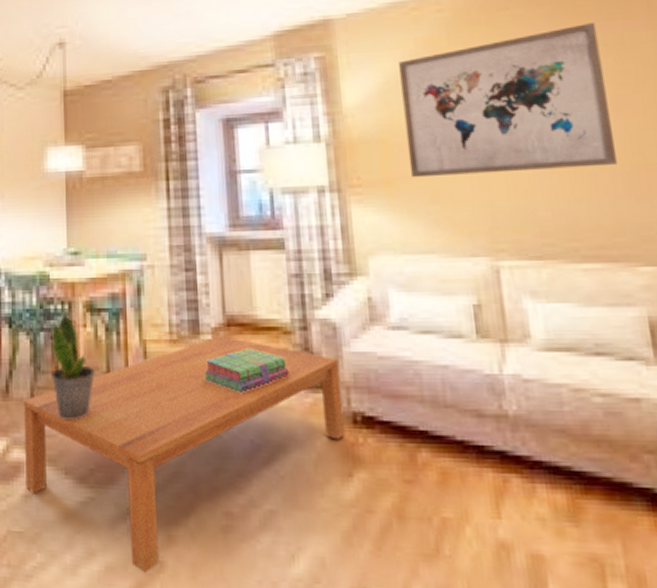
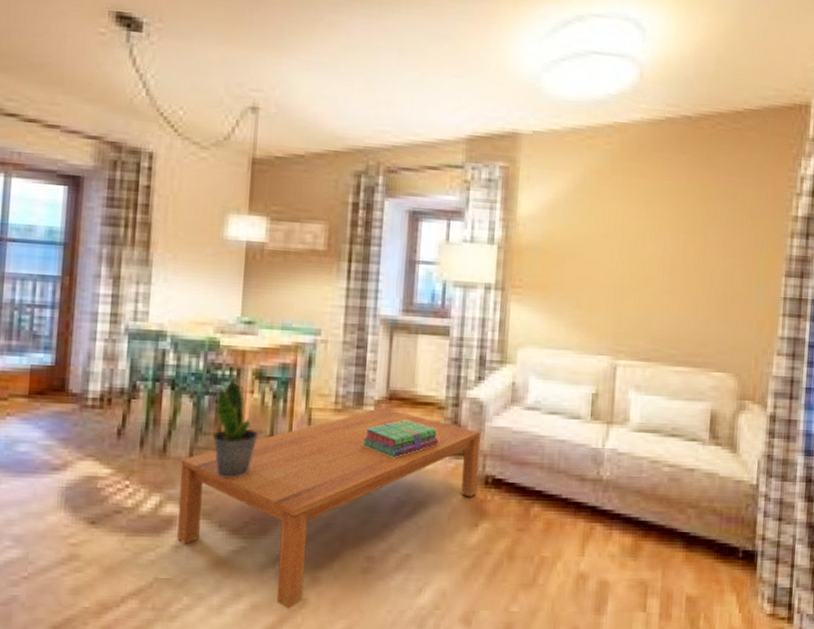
wall art: present [399,23,619,178] -> none [562,175,721,293]

